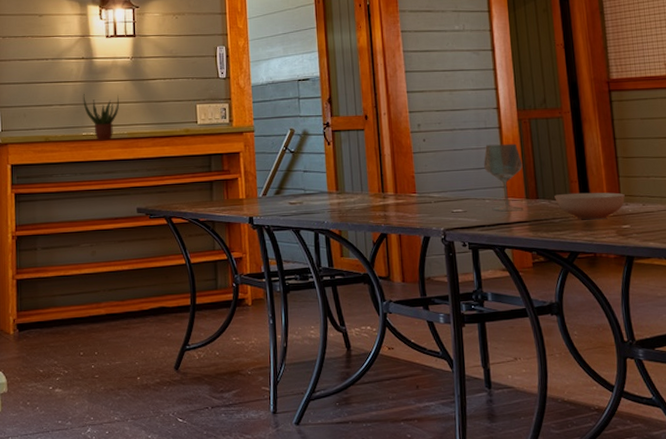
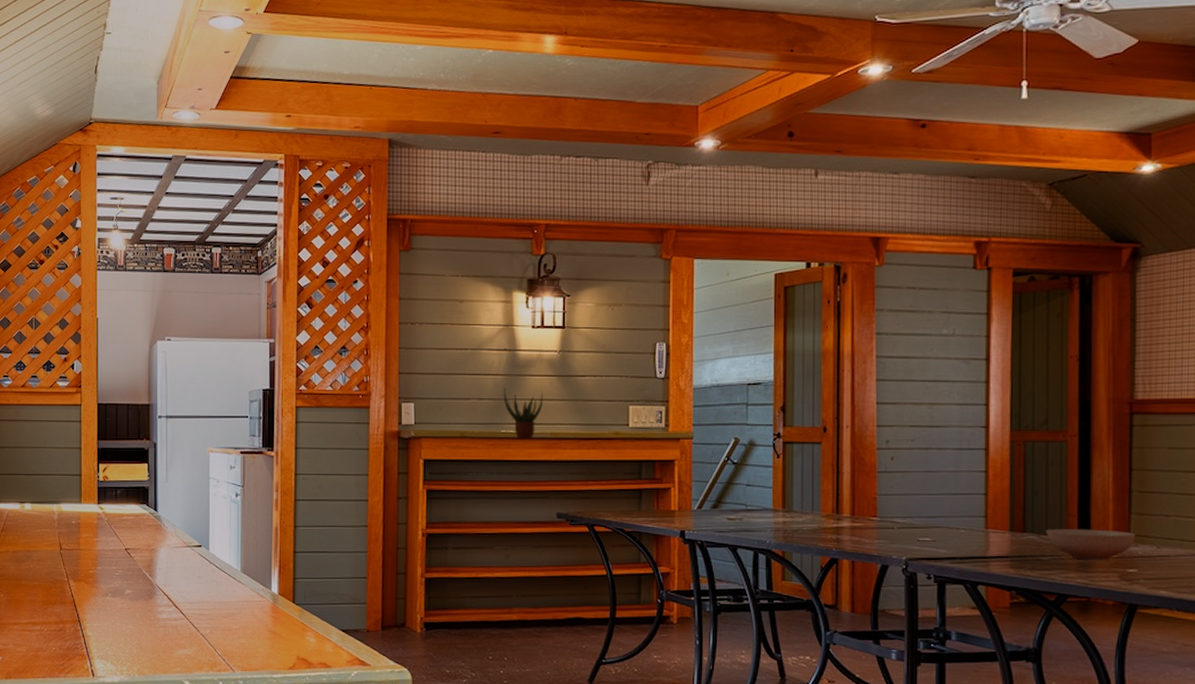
wine glass: present [484,143,523,212] -> none [962,468,1010,545]

